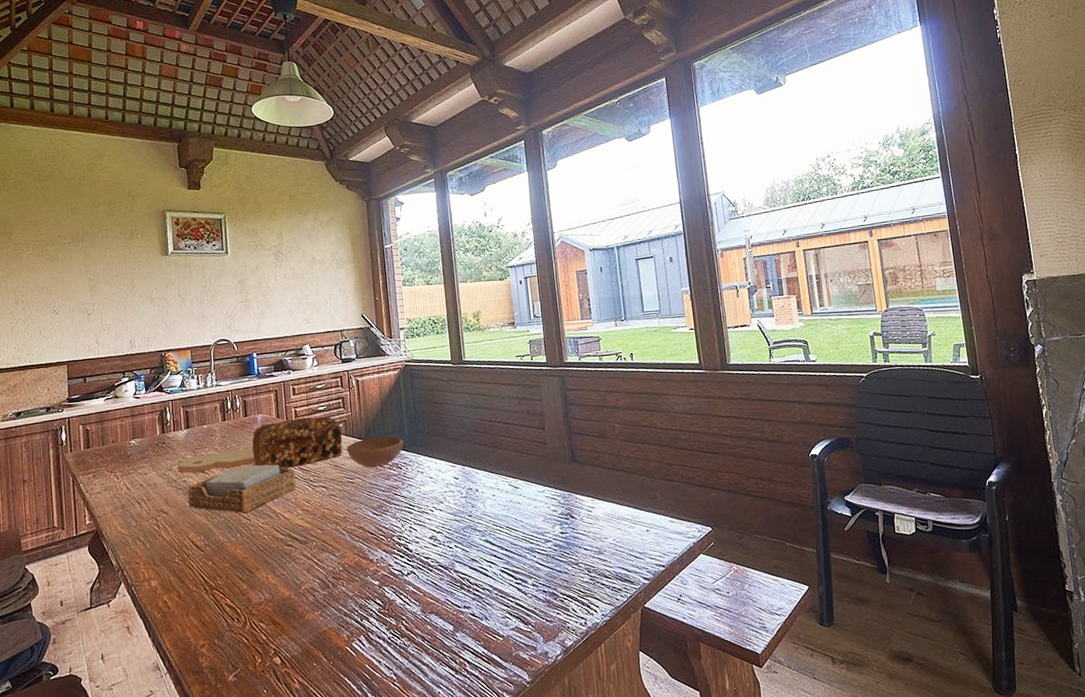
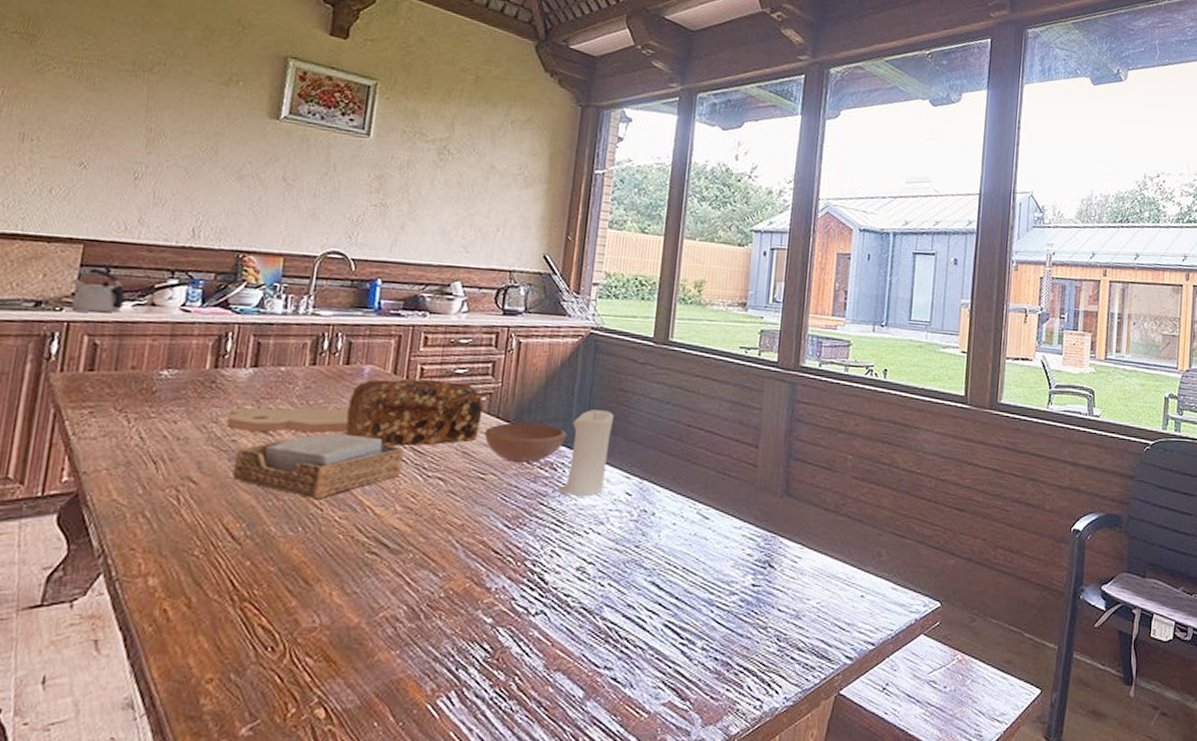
kettle: none [65,379,99,411] -> present [69,269,125,313]
candle: none [404,419,438,486] -> present [556,410,615,496]

